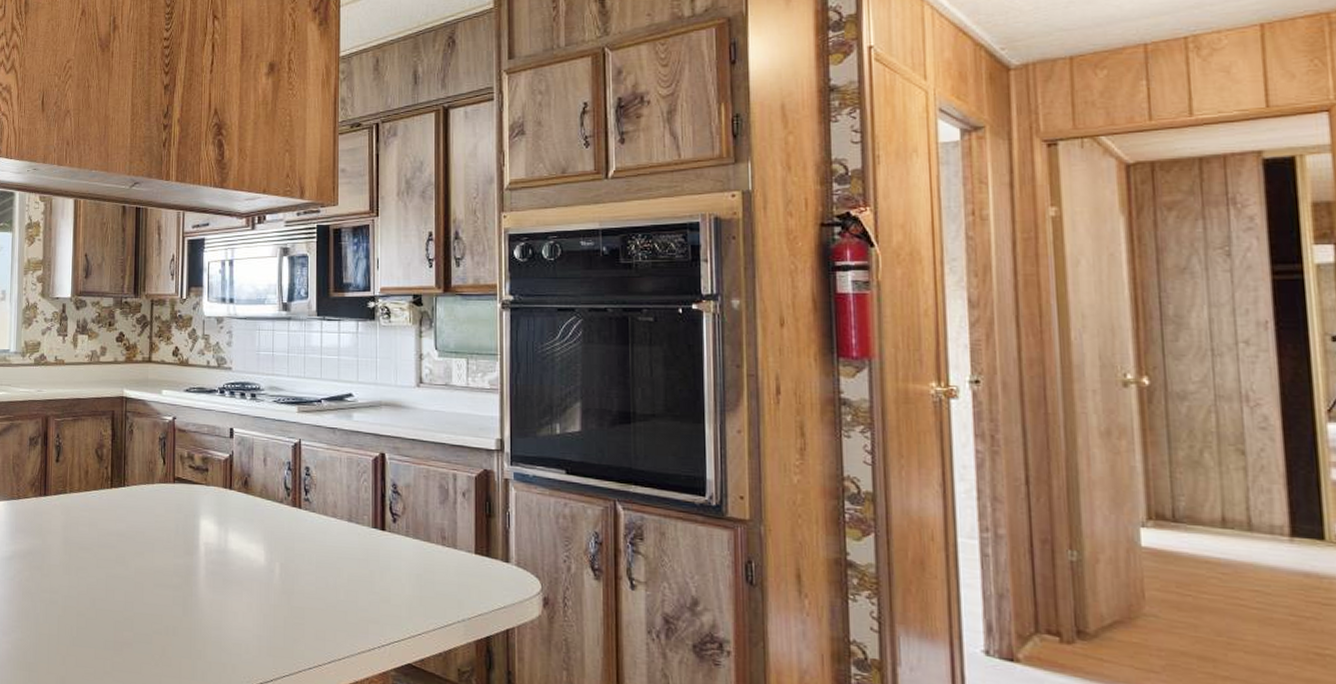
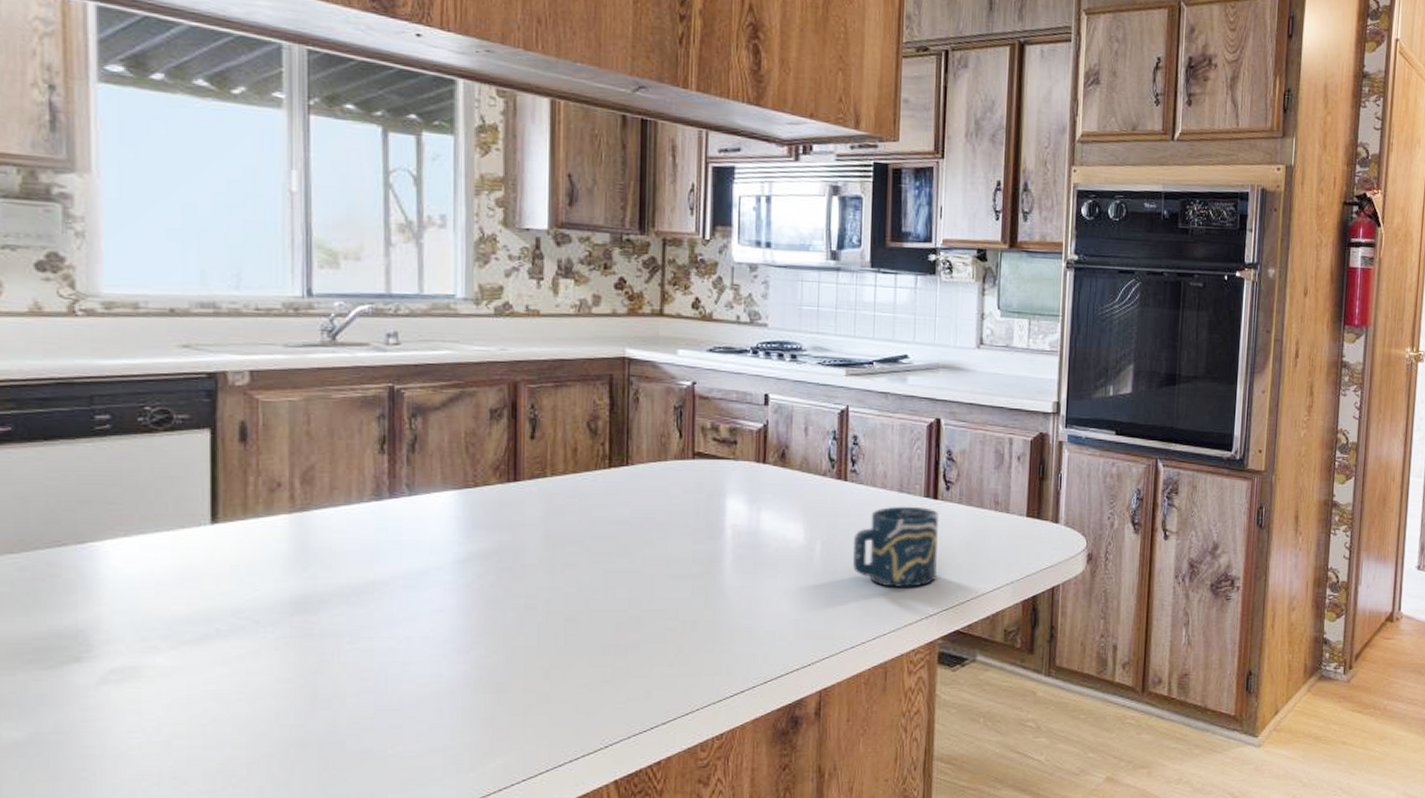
cup: none [309,535,388,616] -> present [853,506,940,589]

